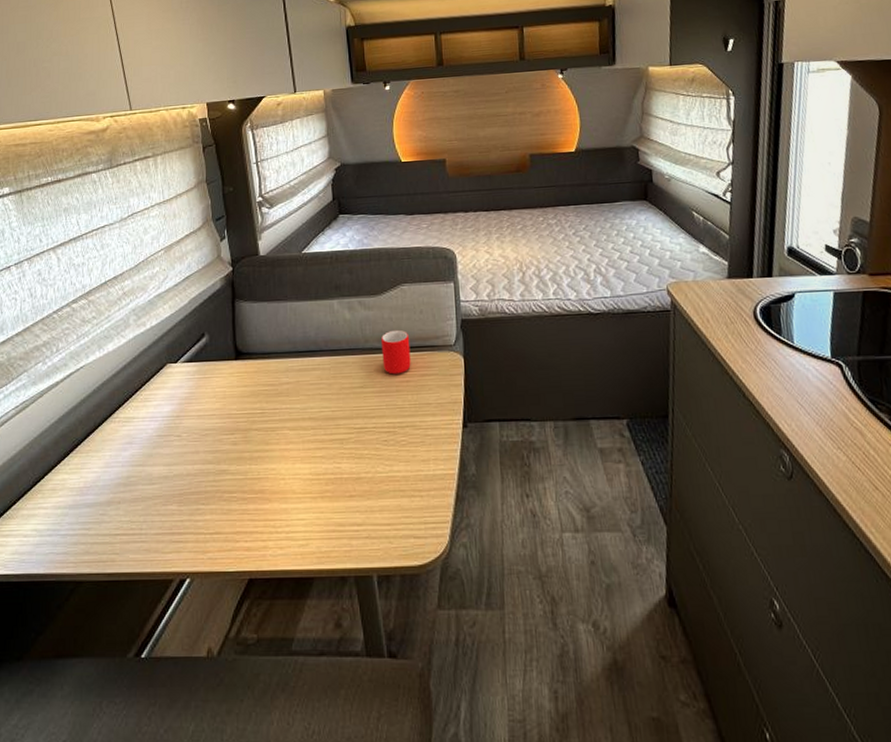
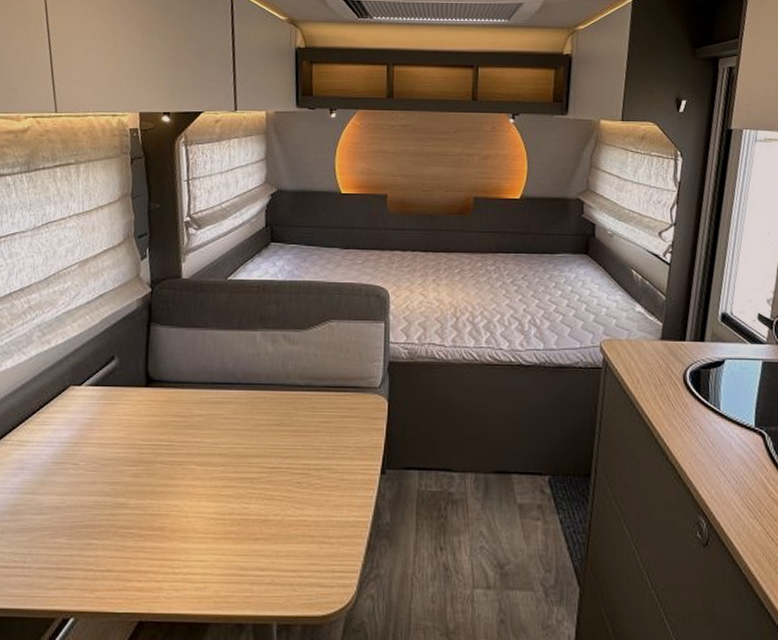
mug: present [380,329,411,375] -> none [302,367,334,414]

